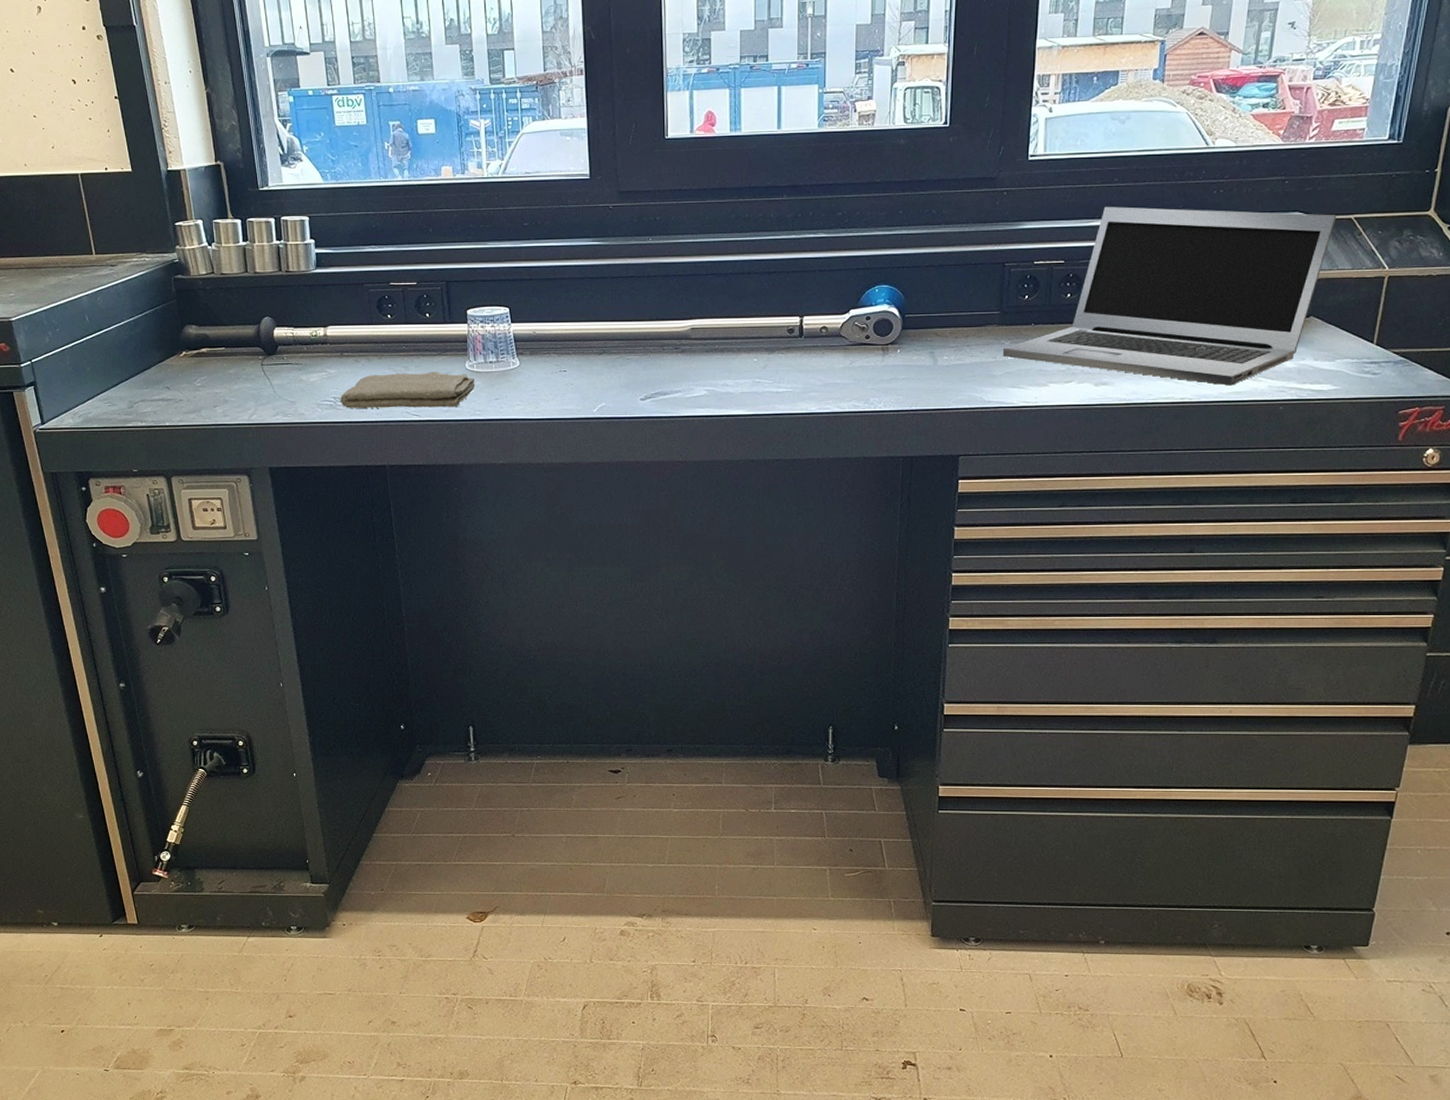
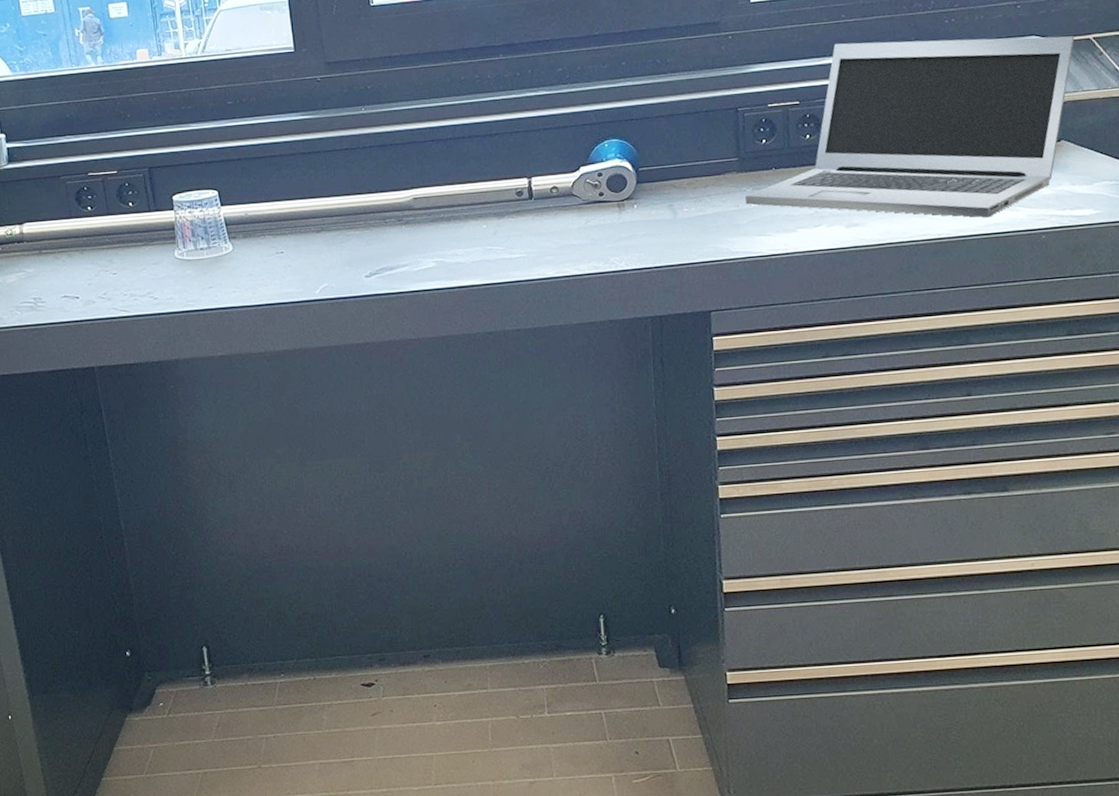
washcloth: present [340,371,475,408] -> none [40,262,187,309]

